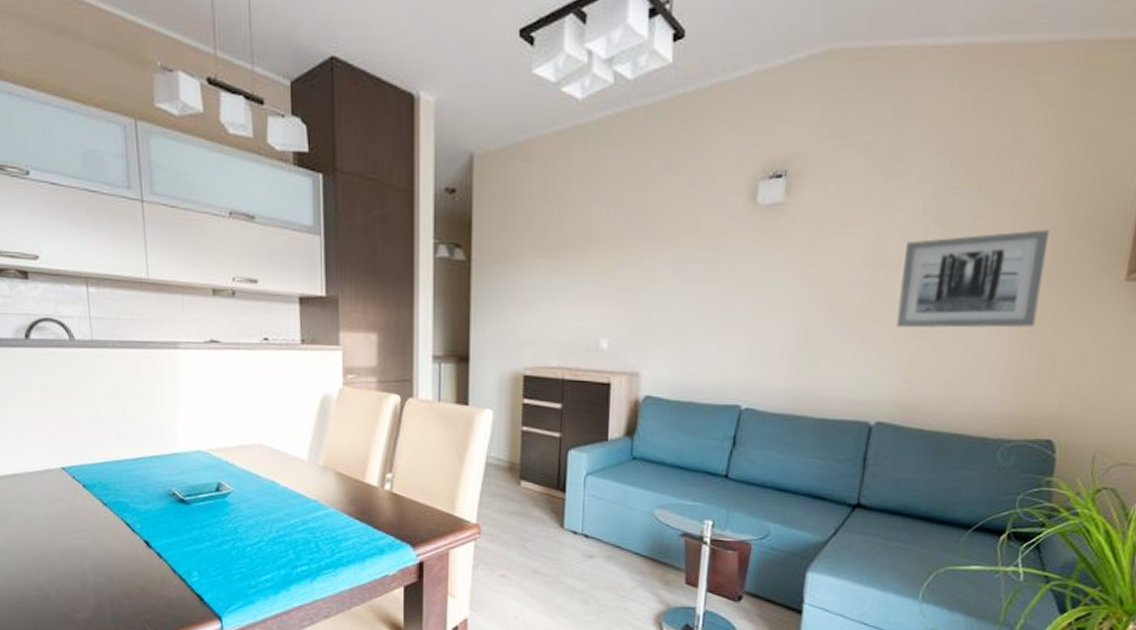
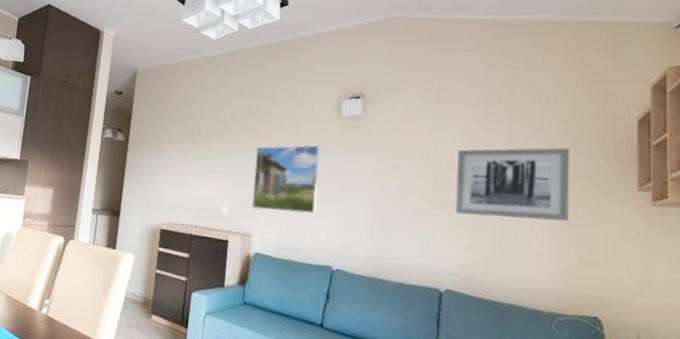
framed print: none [638,249,729,342] -> present [251,145,321,214]

